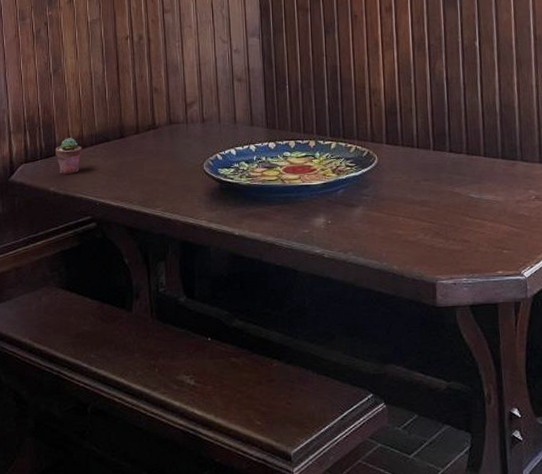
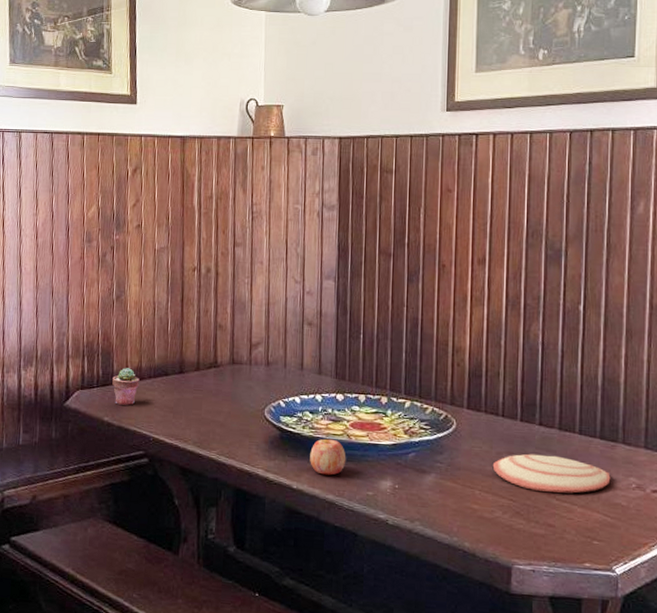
apple: none [249,185,282,219] -> present [310,438,346,475]
plate: none [412,178,514,211] -> present [492,453,611,494]

